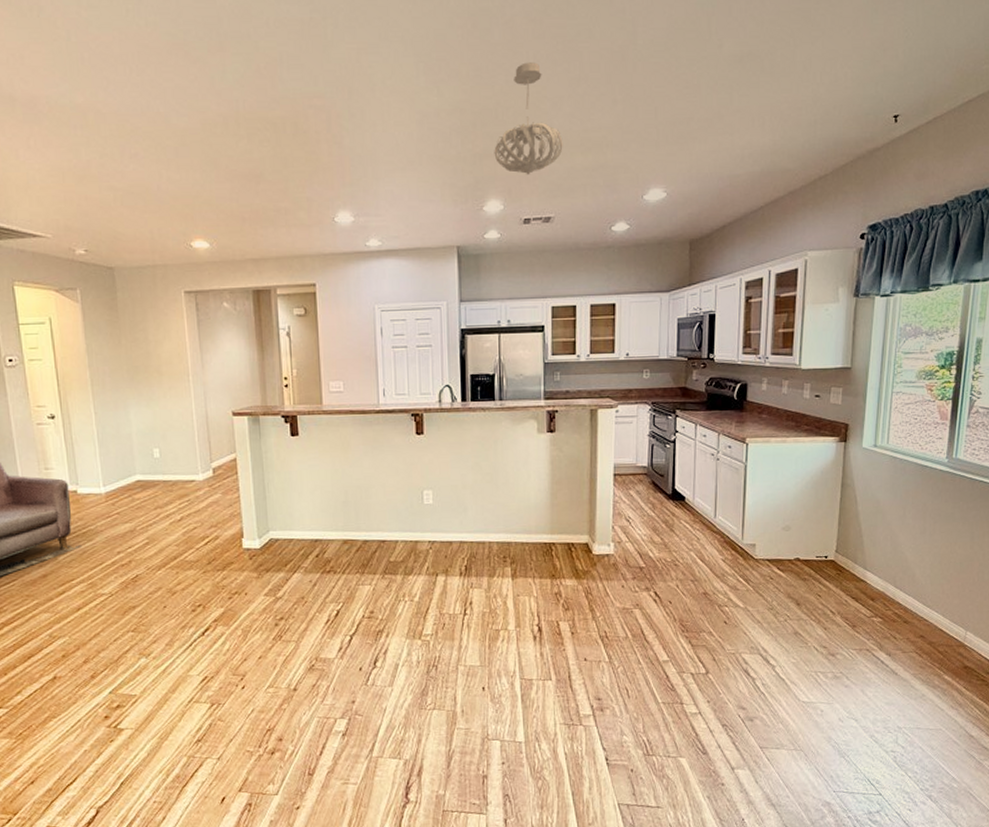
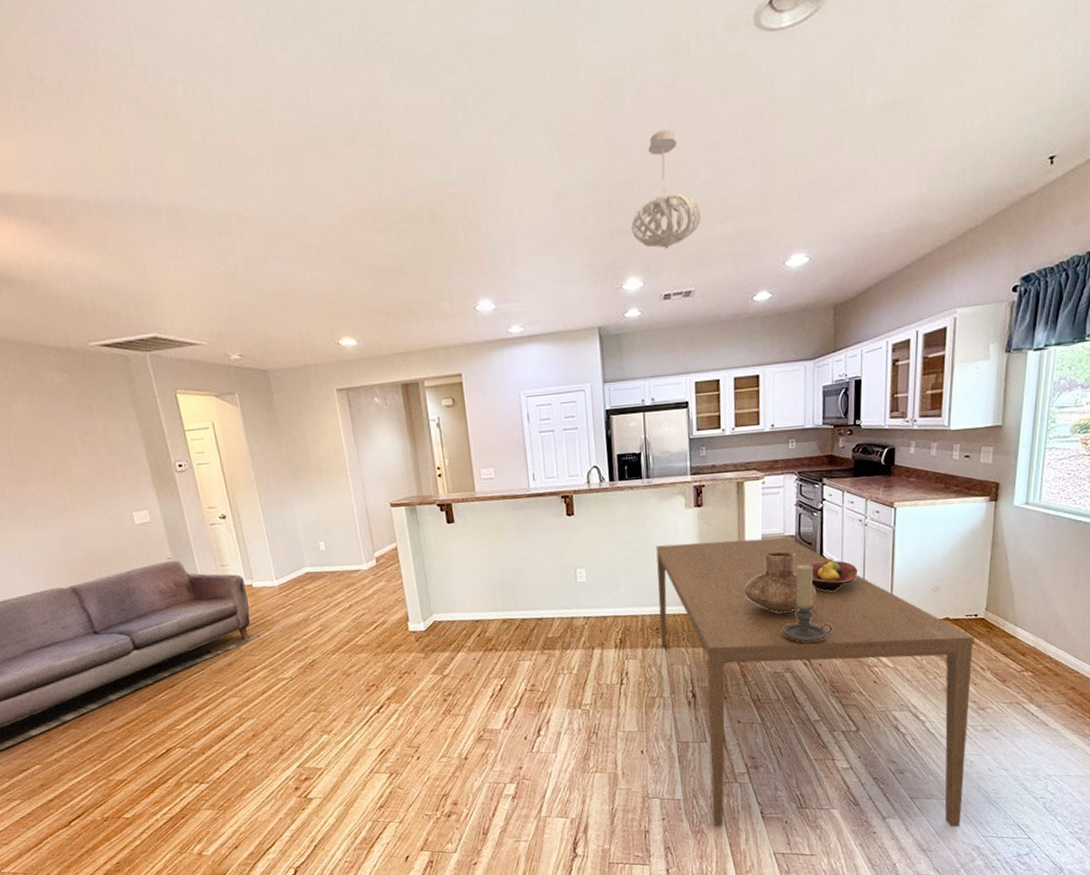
dining table: none [506,467,825,781] -> present [656,537,974,828]
vase: none [594,482,668,546] -> present [744,551,817,613]
candle holder: none [631,496,683,578] -> present [781,564,832,643]
fruit bowl: none [659,491,710,525] -> present [807,558,858,591]

